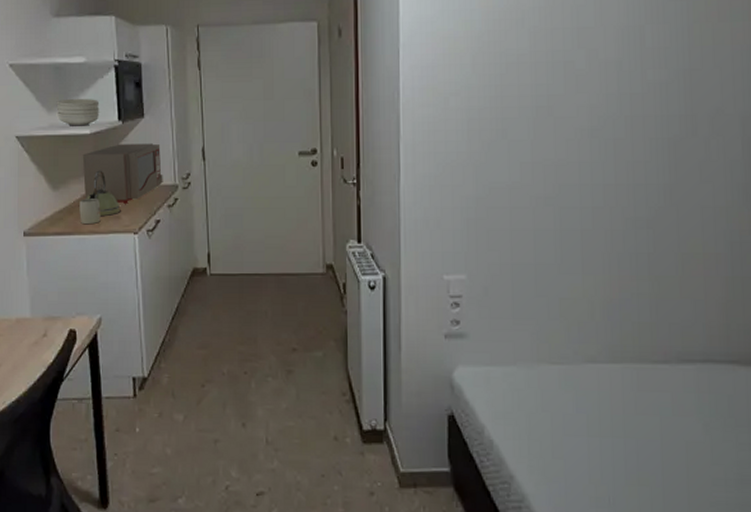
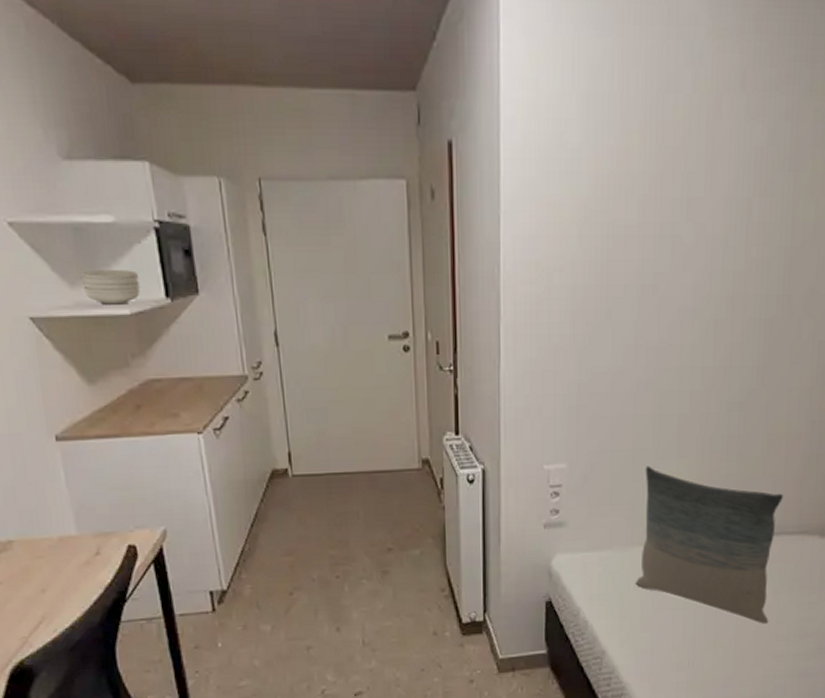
mug: present [79,199,101,225] -> none [125,394,155,425]
microwave: present [82,143,163,204] -> none [122,326,229,399]
kettle: present [86,170,121,217] -> none [132,359,179,415]
pillow: none [544,280,706,464] -> present [636,465,783,624]

